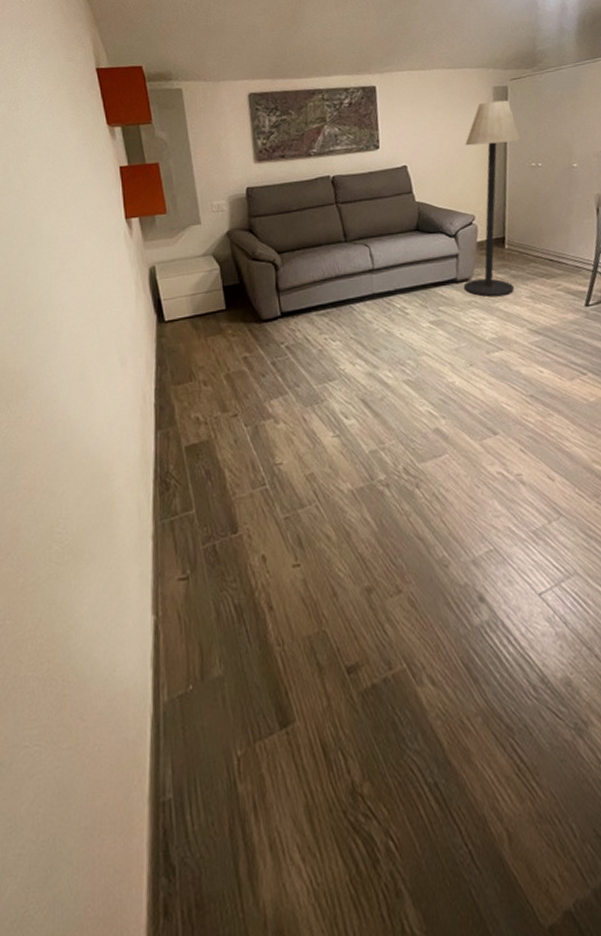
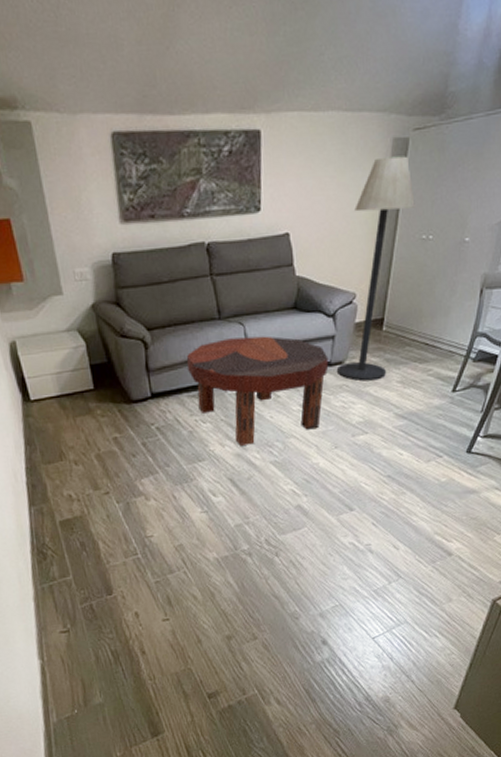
coffee table: none [315,256,455,364] -> present [187,336,329,446]

